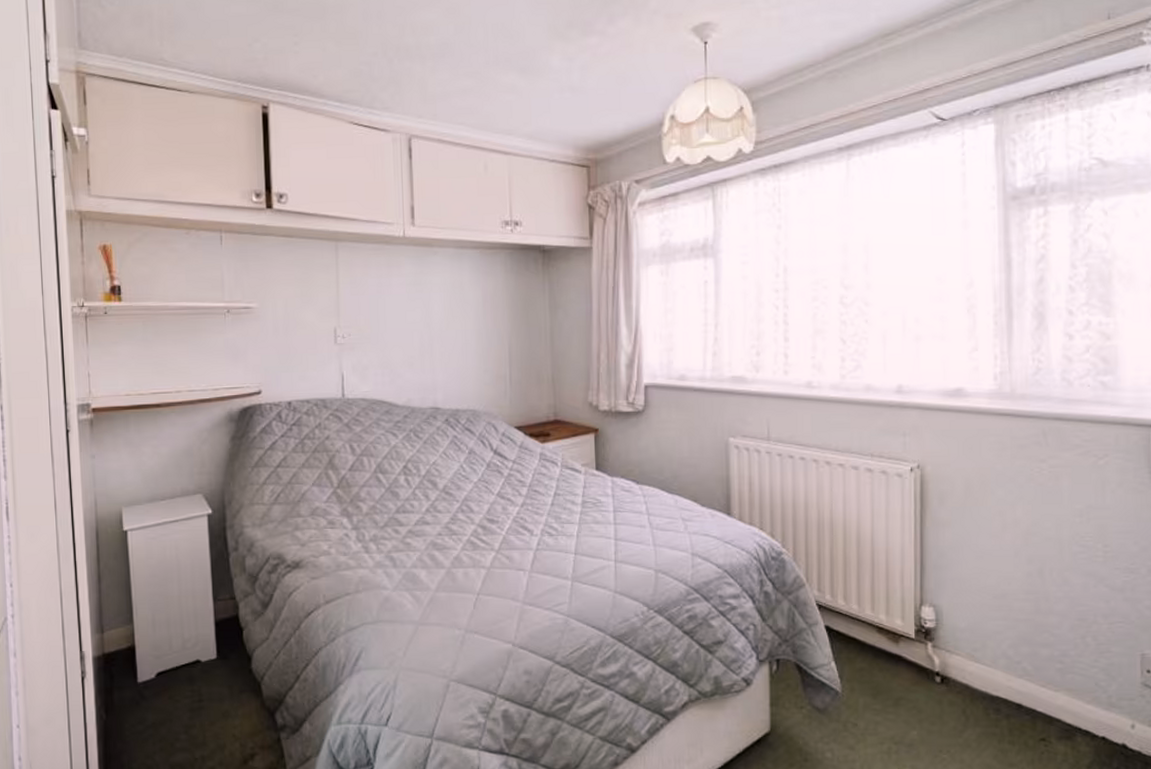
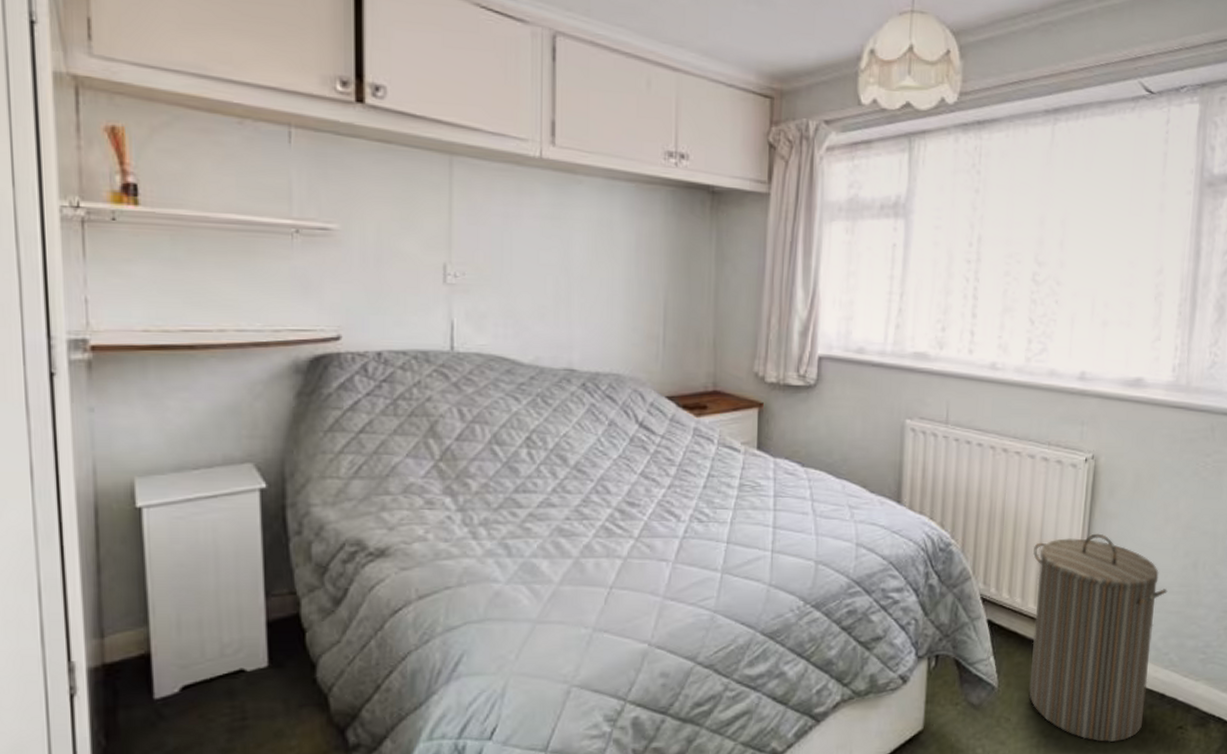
laundry hamper: none [866,541,1013,753] -> present [1029,533,1168,743]

